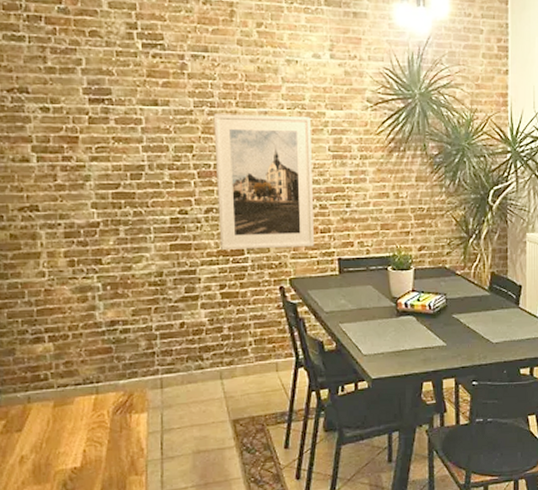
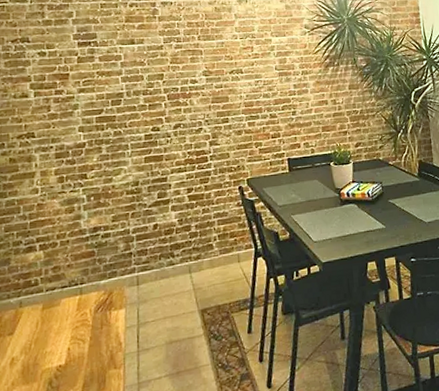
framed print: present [213,114,314,250] -> none [179,44,267,159]

